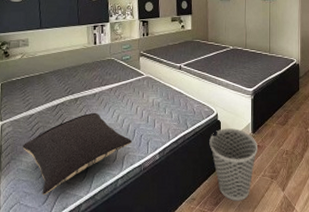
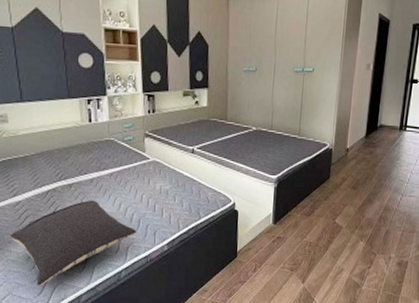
wastebasket: present [209,128,257,201] -> none [224,218,278,293]

